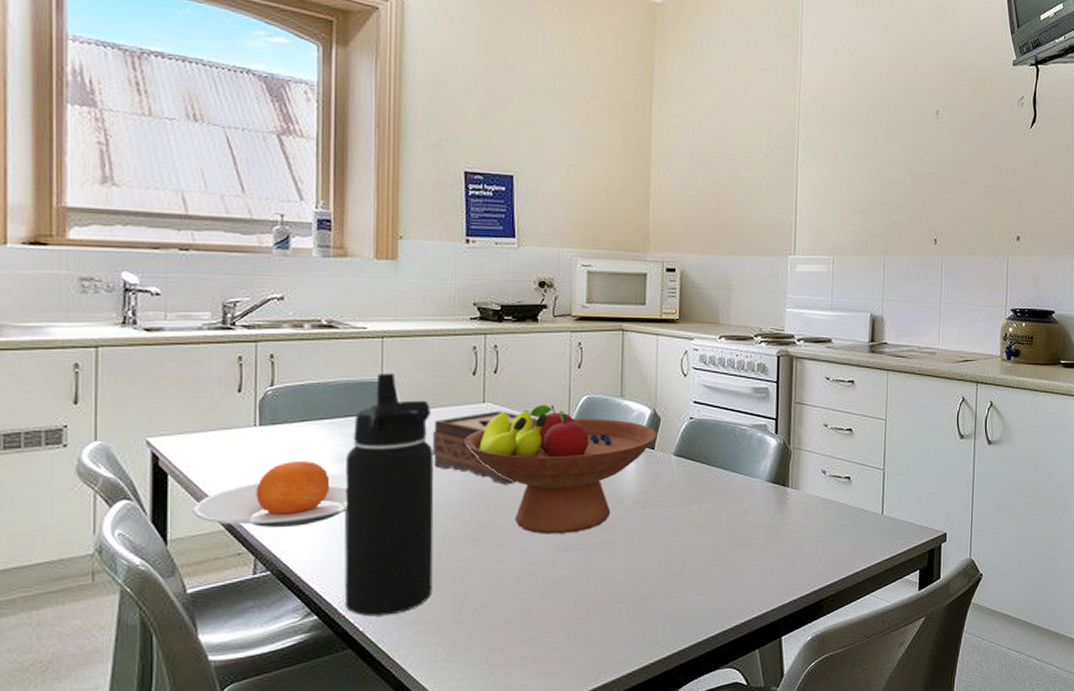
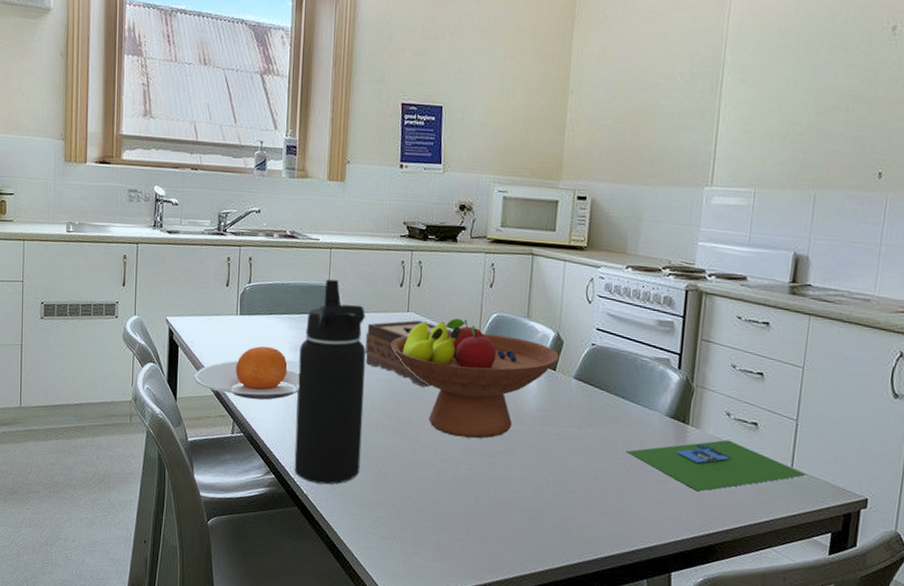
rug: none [730,497,896,552] -> present [626,440,807,492]

